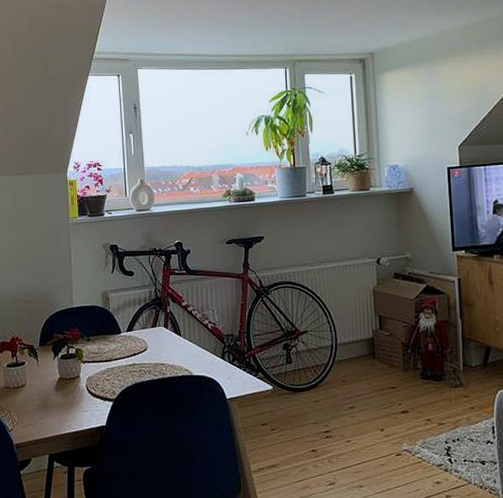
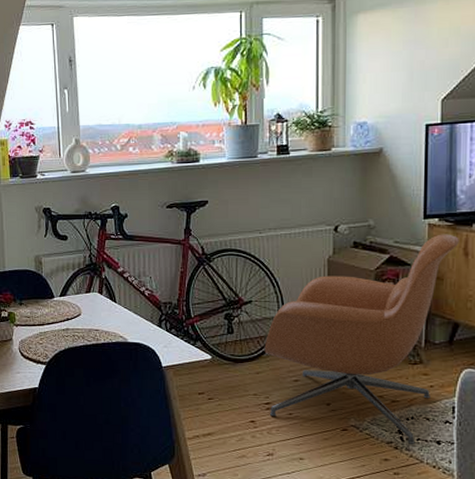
armchair: none [321,264,484,466] -> present [264,234,459,444]

